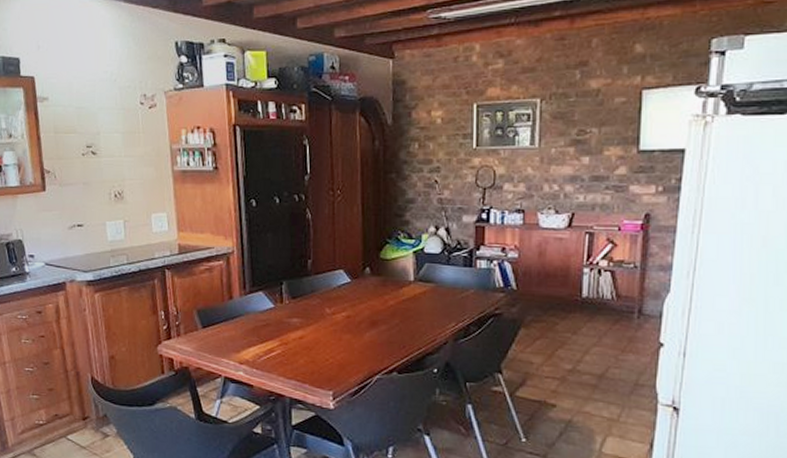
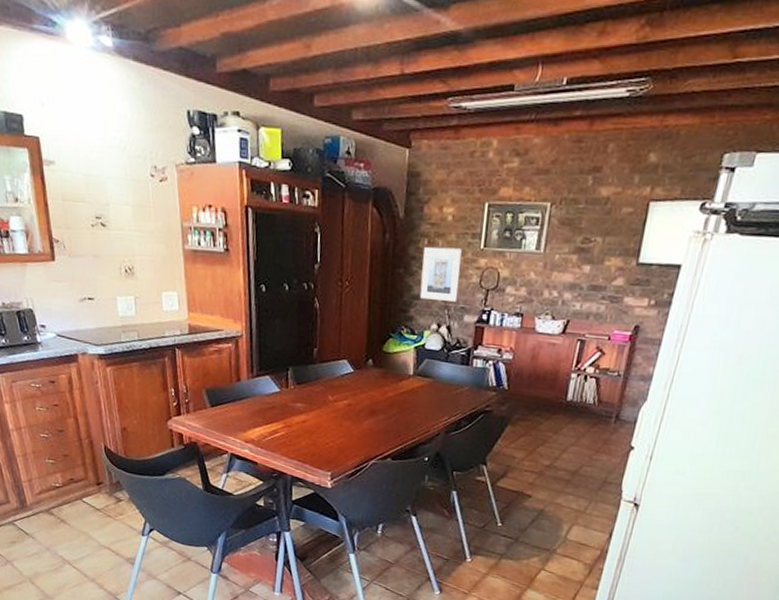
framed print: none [414,150,455,202] -> present [419,246,462,302]

